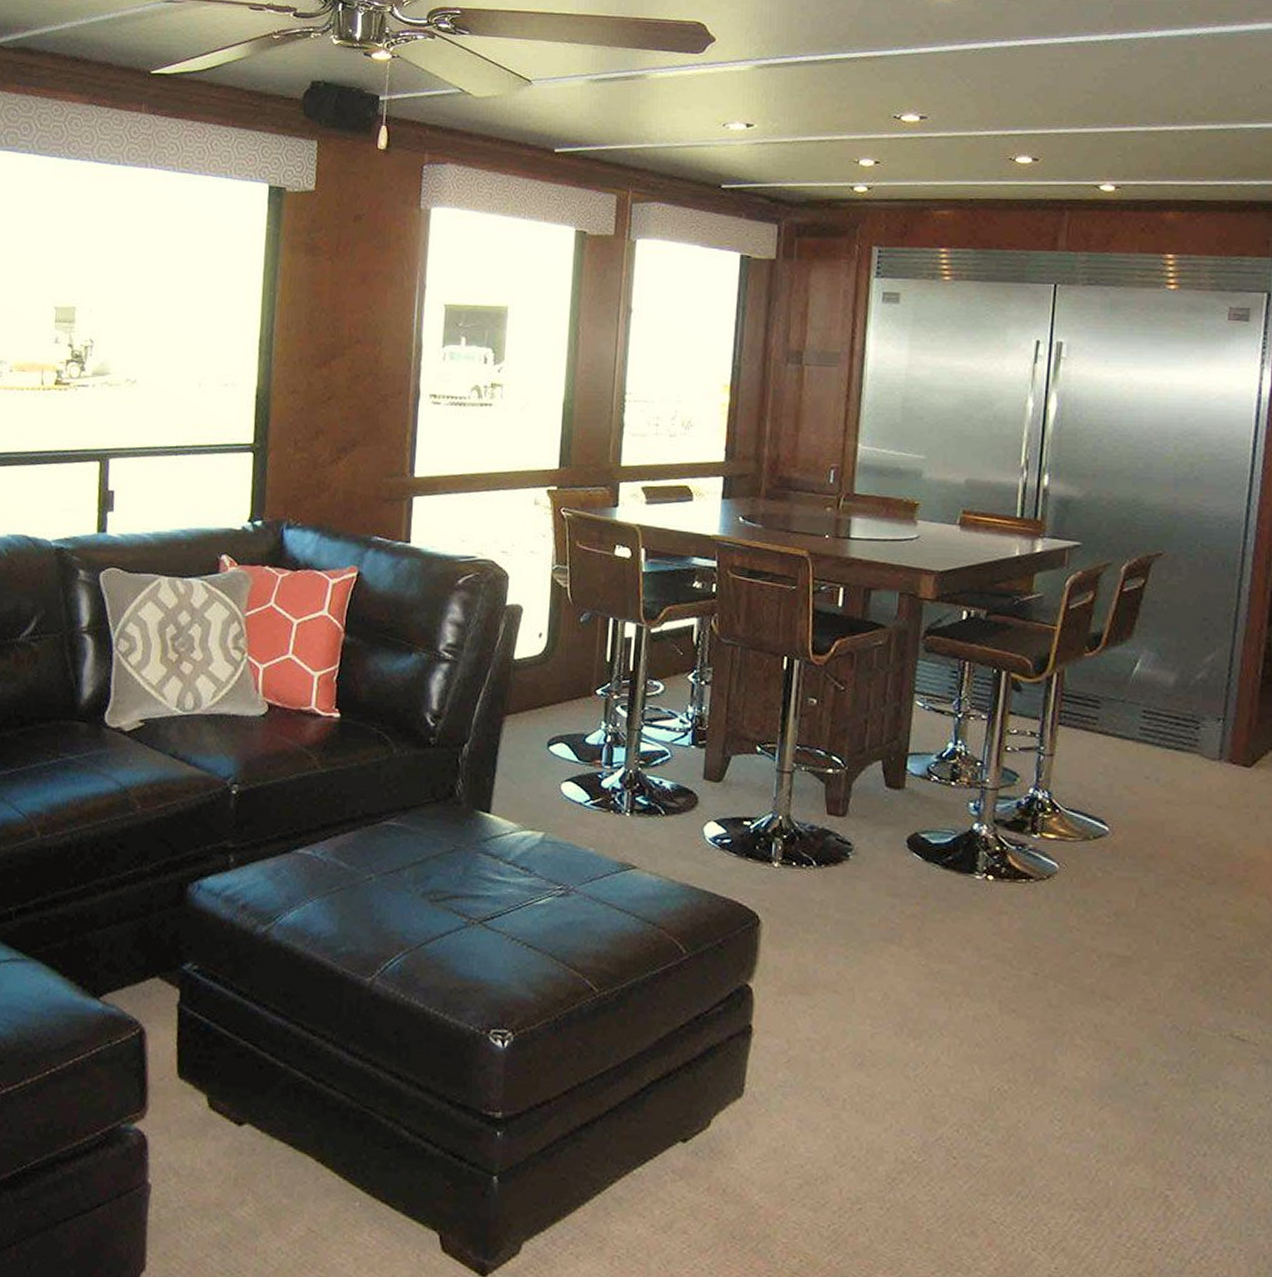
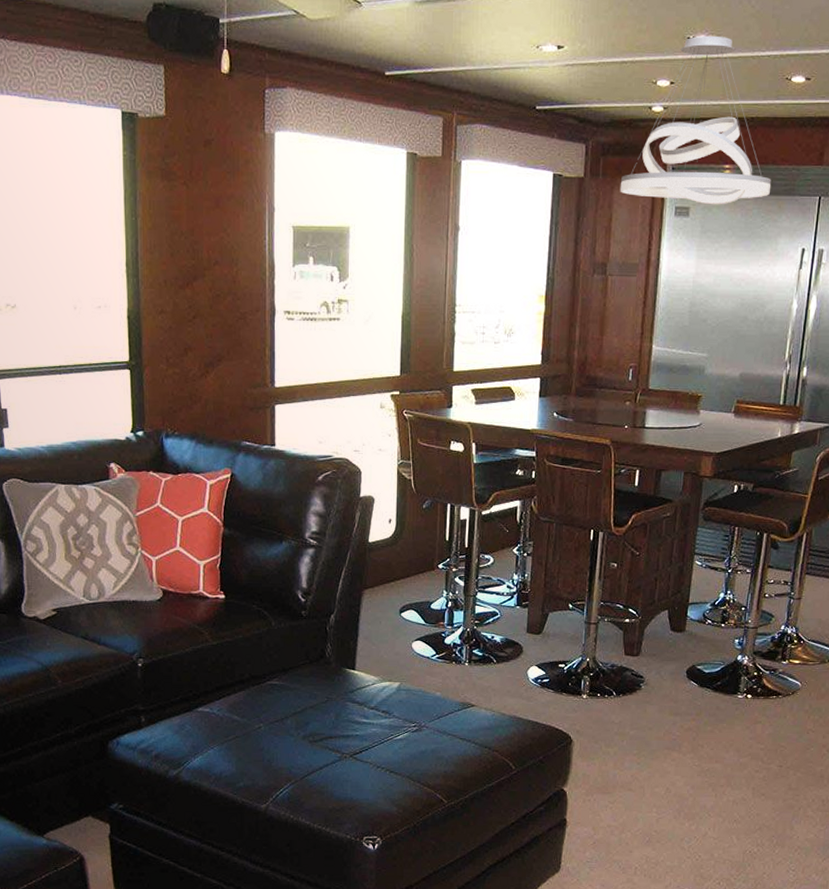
pendant light: none [817,114,997,291] -> present [620,35,772,205]

